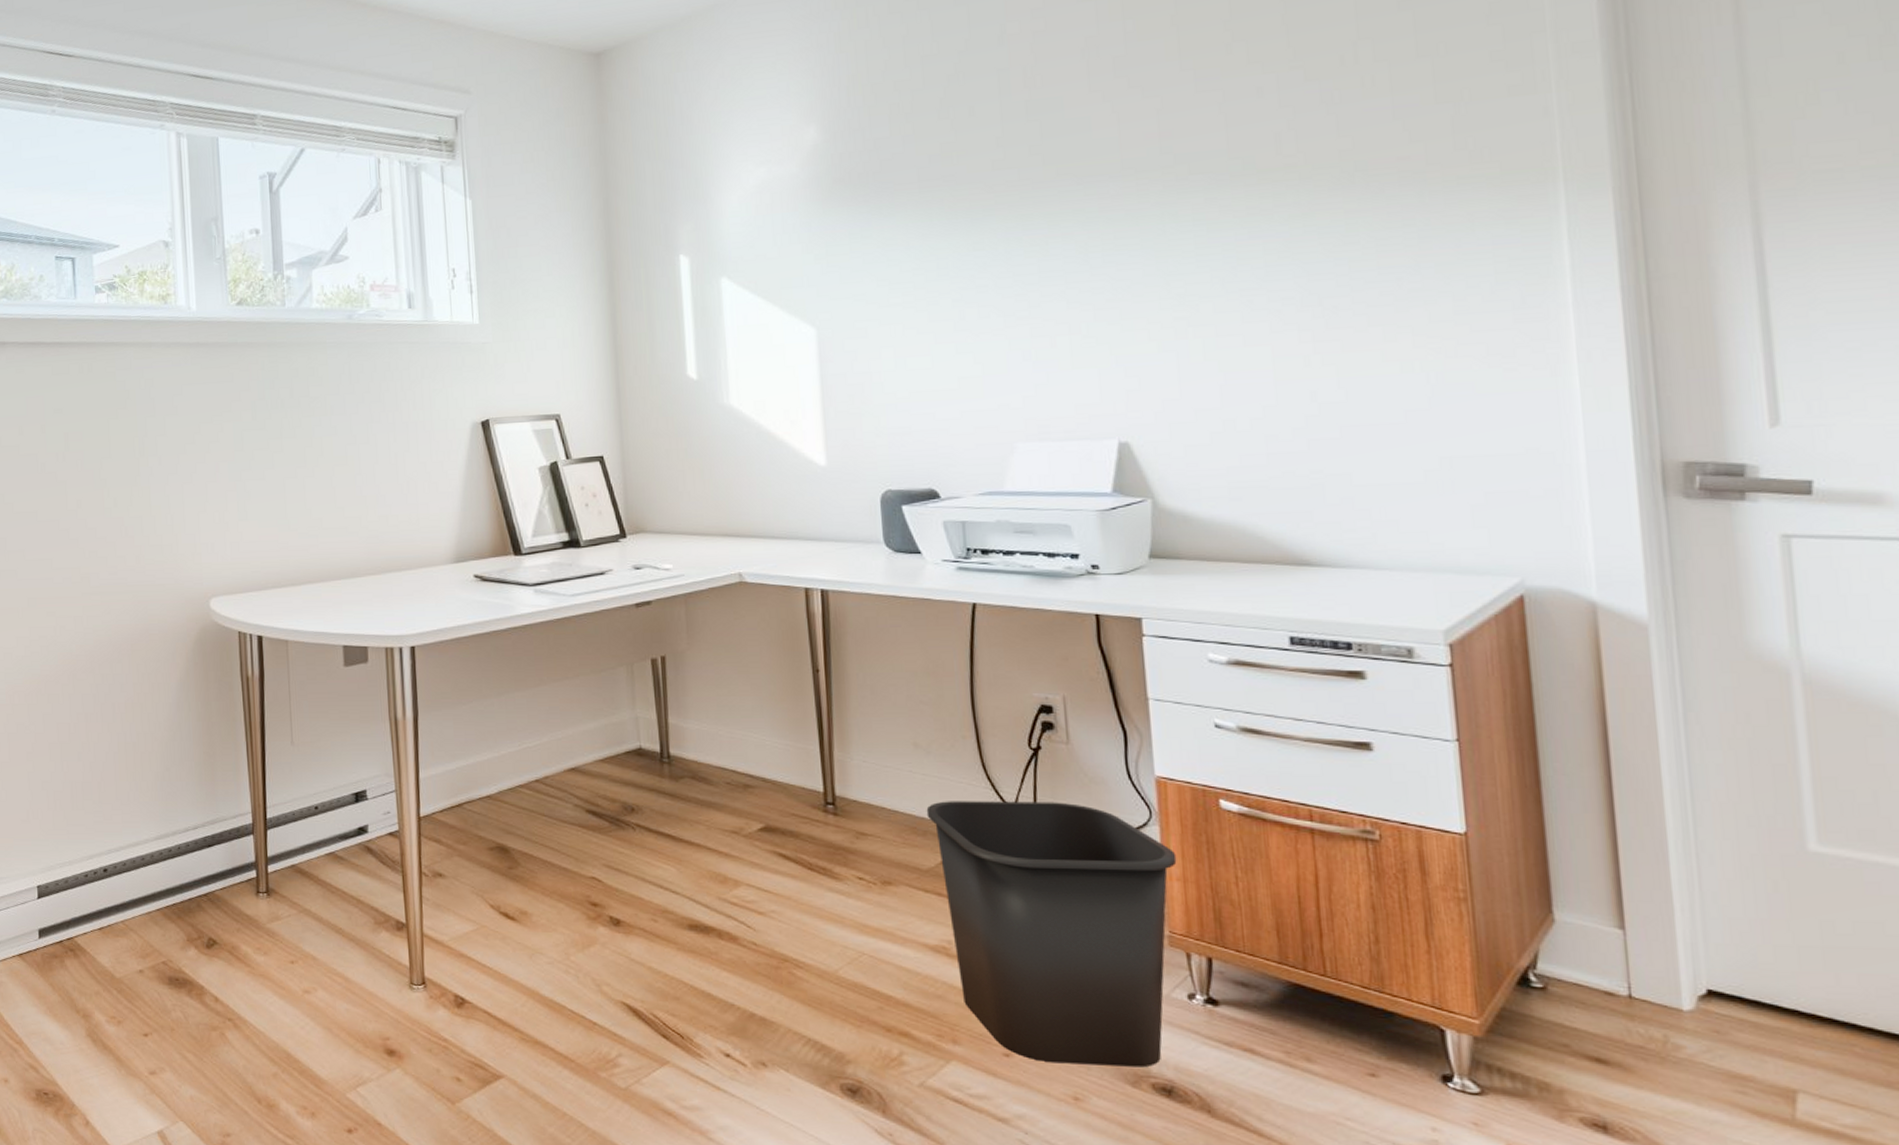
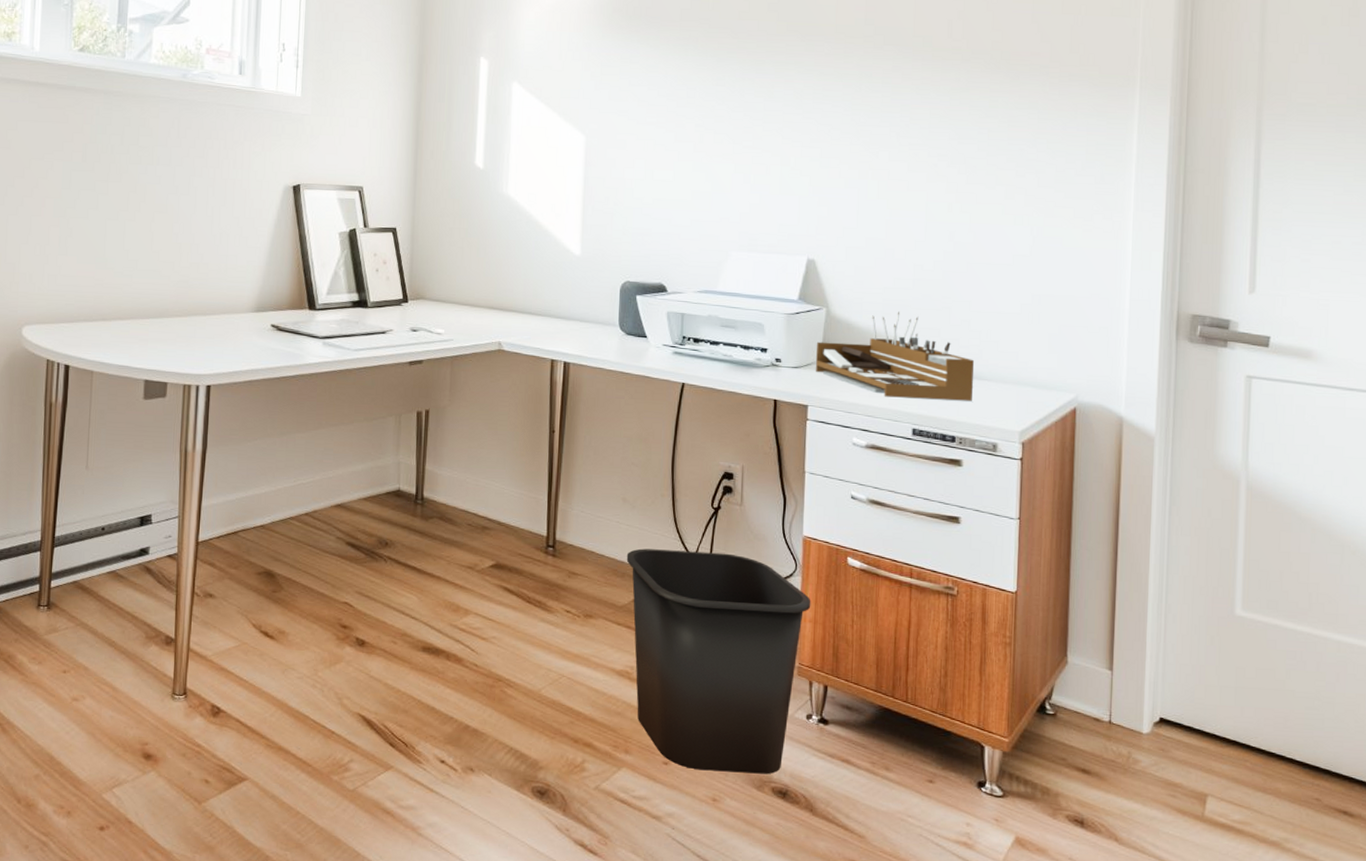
desk organizer: none [1144,495,1370,601] -> present [815,312,975,401]

